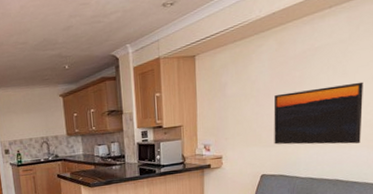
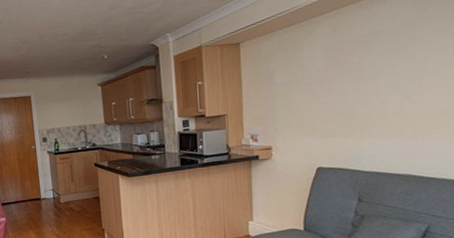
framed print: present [273,81,363,145] -> none [329,67,437,136]

